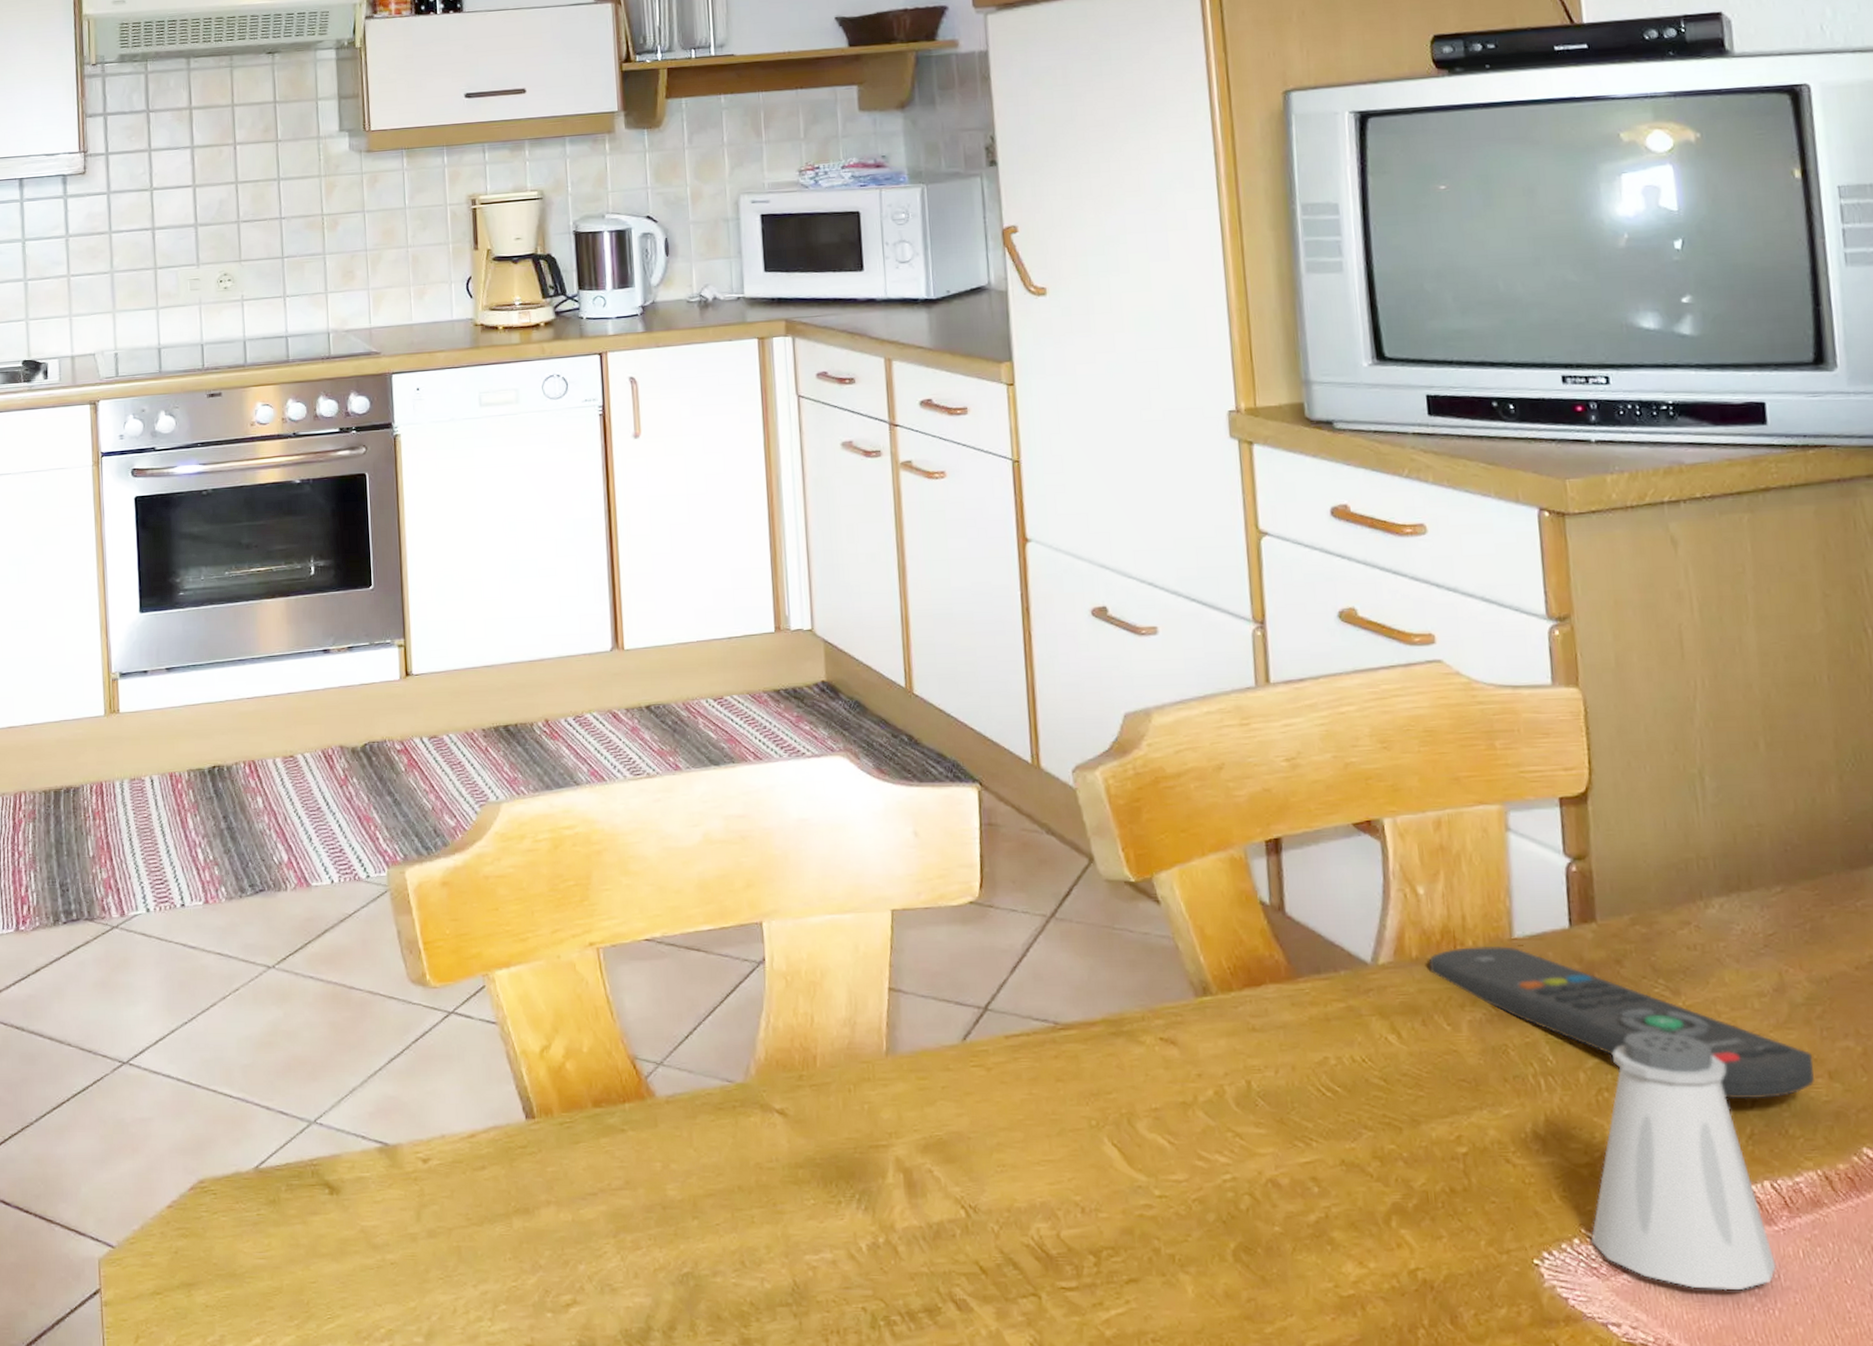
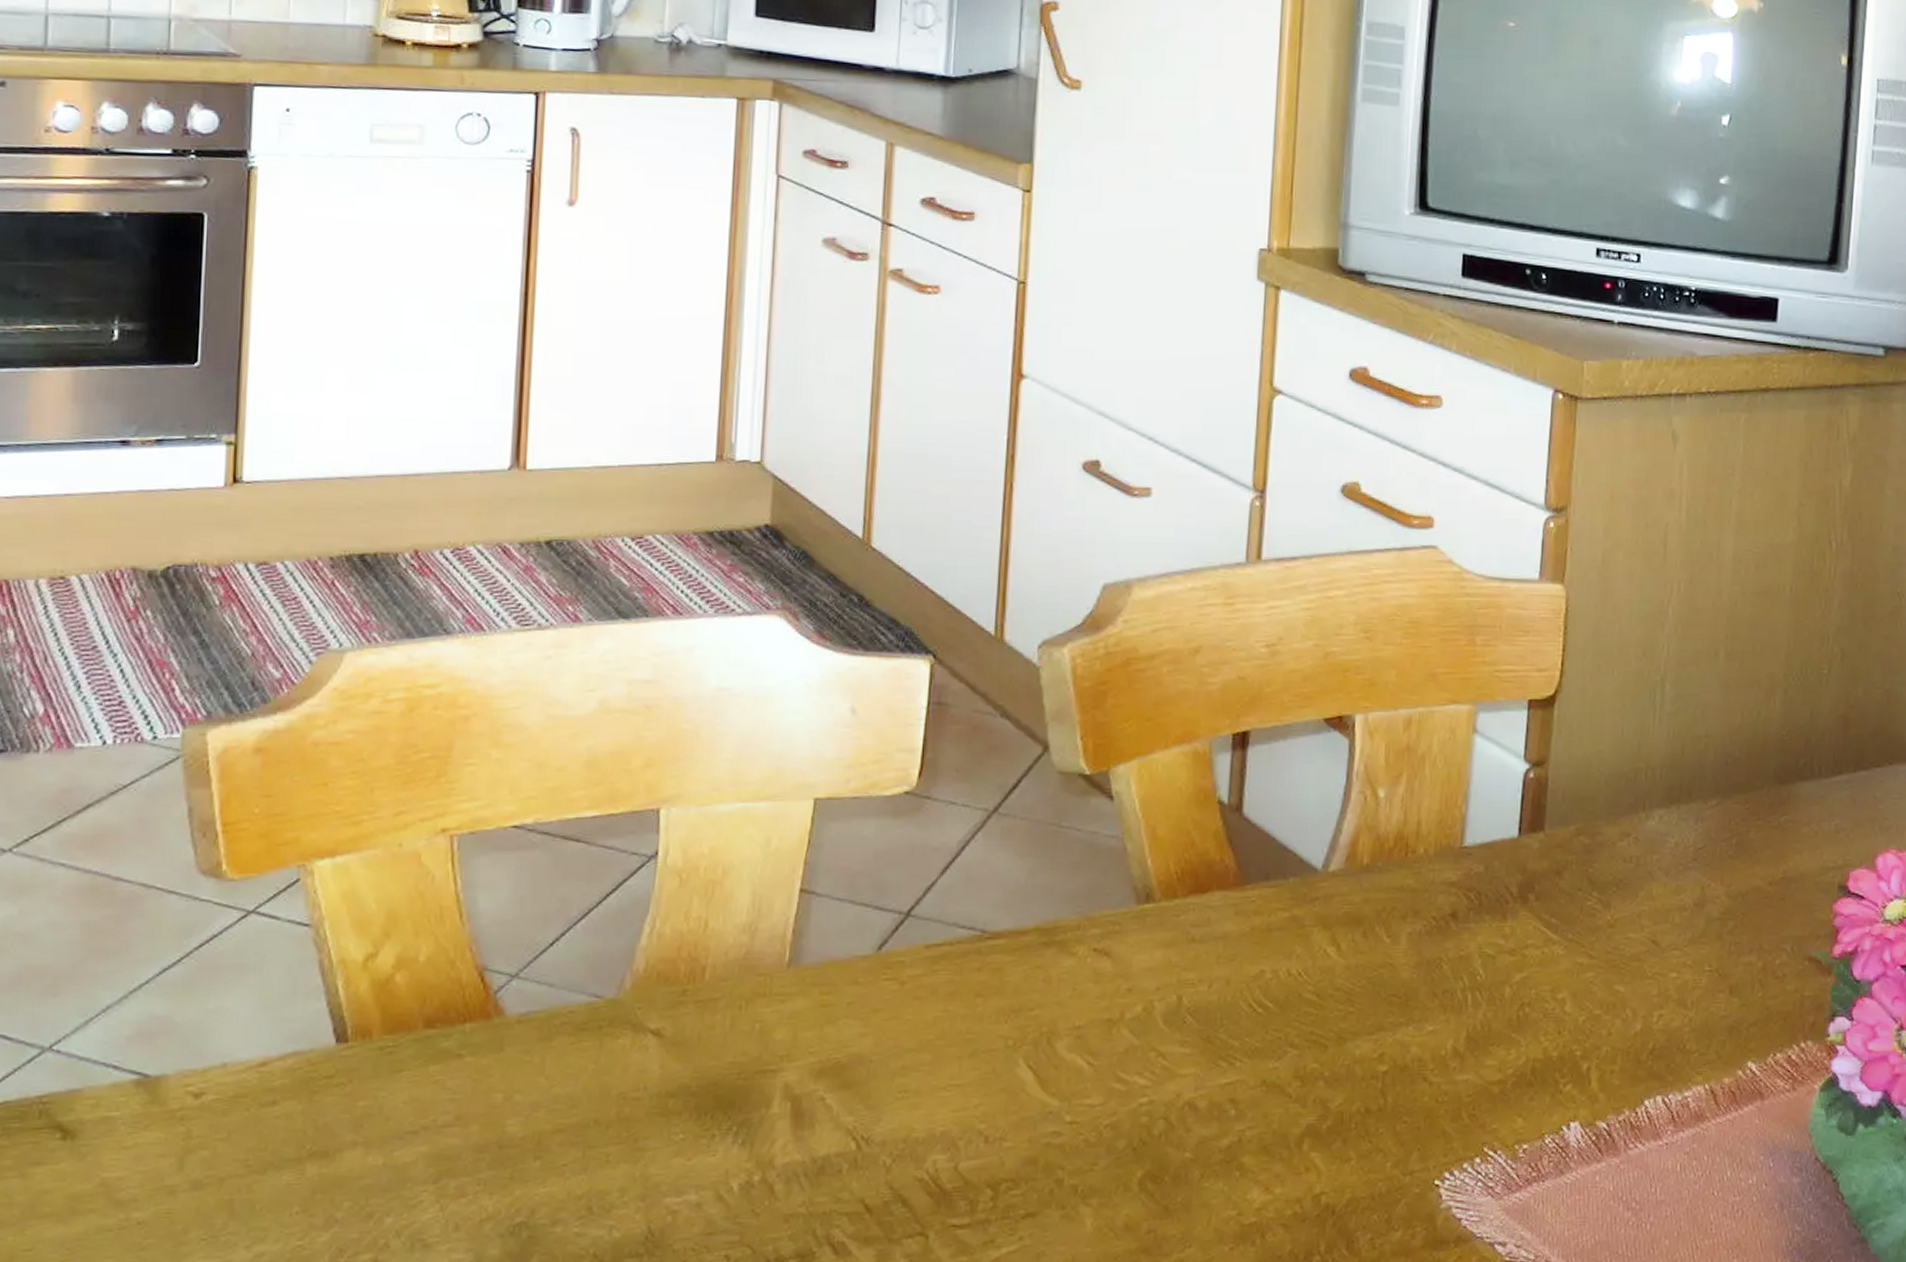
remote control: present [1429,946,1814,1100] -> none [1378,855,1719,1015]
saltshaker: present [1591,1032,1776,1291] -> none [1492,946,1655,1206]

